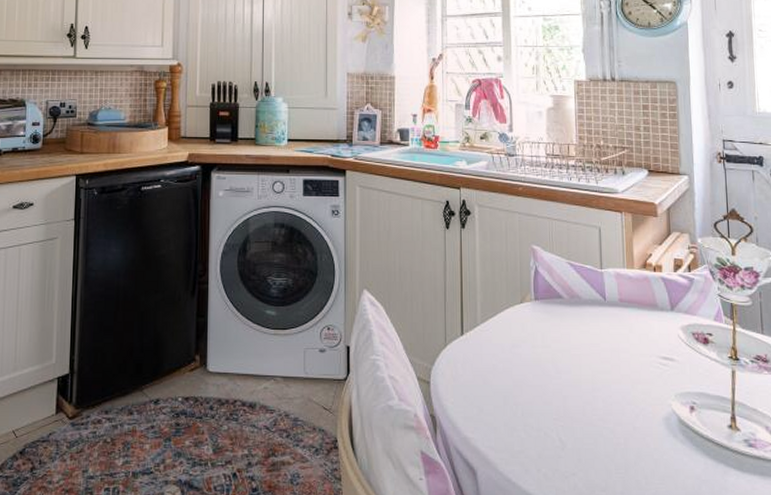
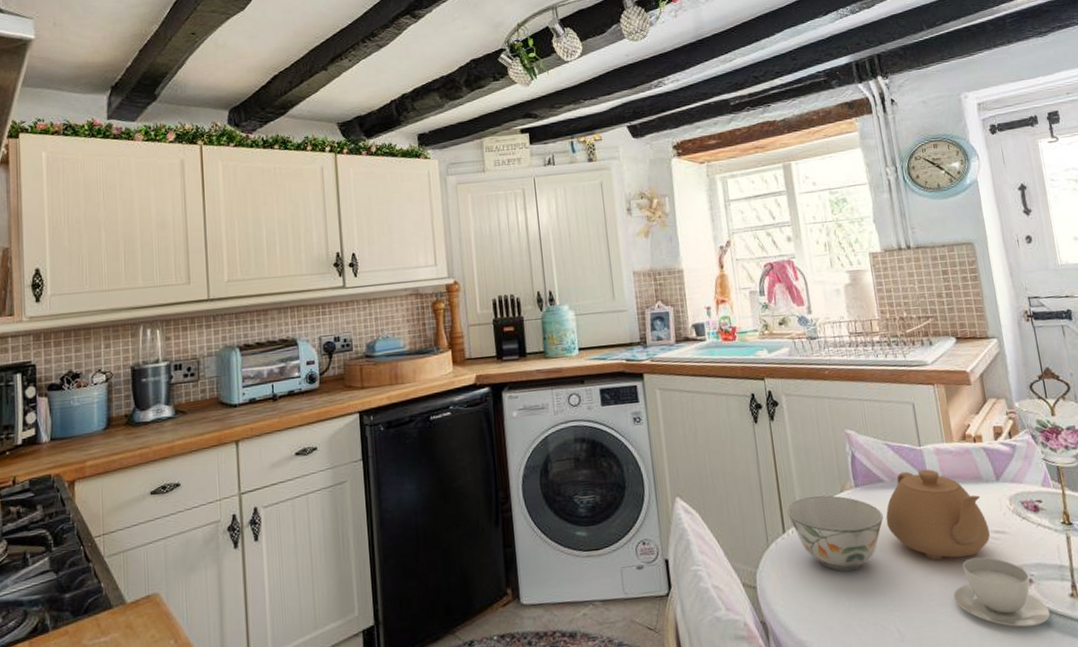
soup bowl: none [467,305,558,378] -> present [786,495,883,572]
teapot: none [560,291,658,378] -> present [886,469,990,561]
teacup: none [616,380,708,450] -> present [953,556,1051,627]

